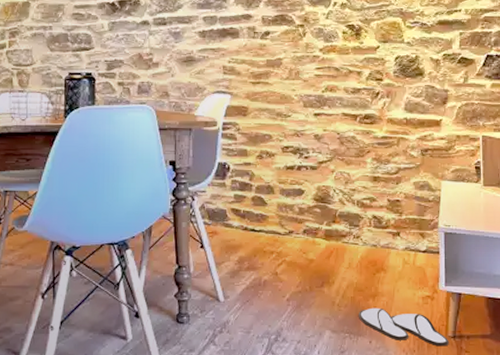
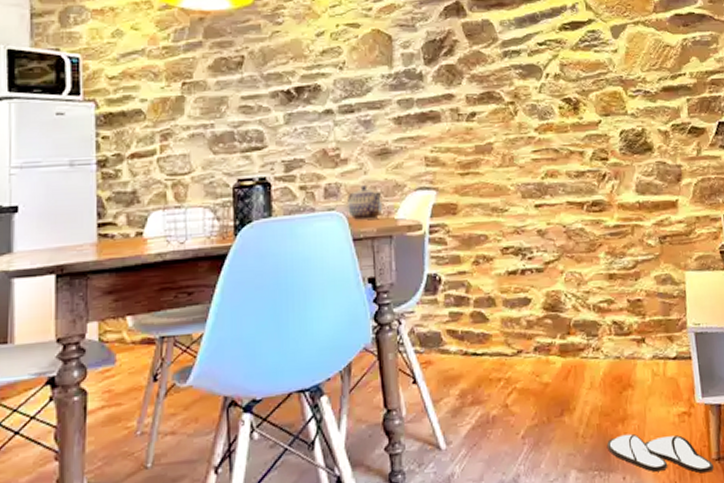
teapot: none [157,85,186,115] -> present [348,184,383,221]

